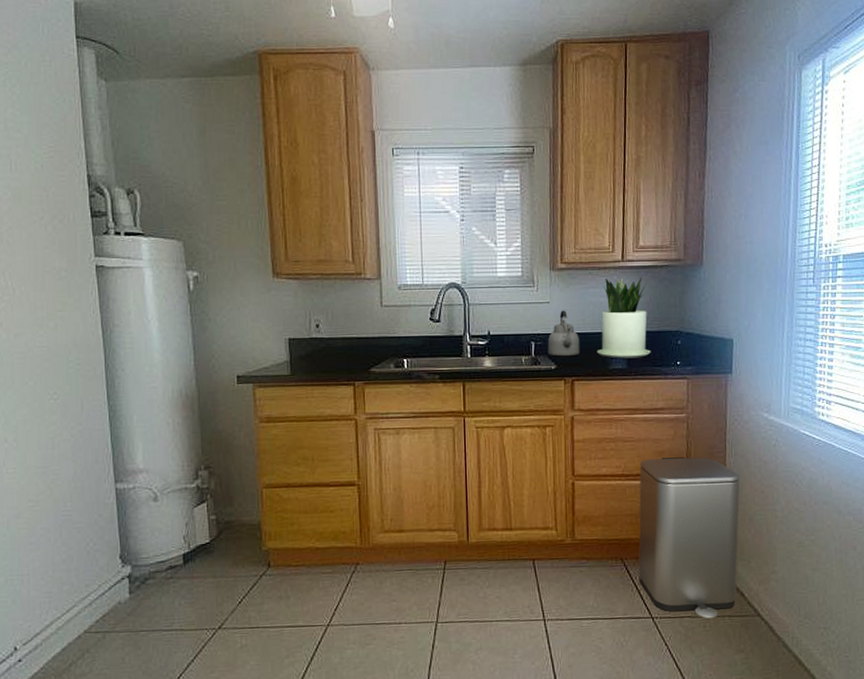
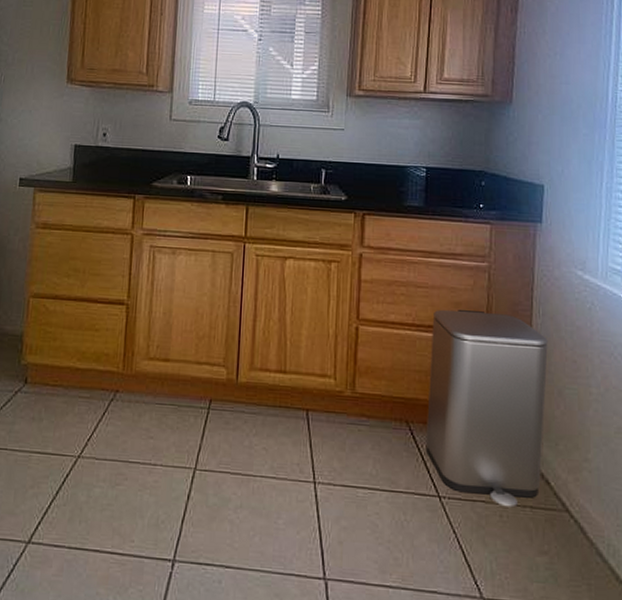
kettle: present [547,310,580,357] -> none [338,139,374,189]
planter: present [596,277,651,359] -> none [391,108,451,197]

